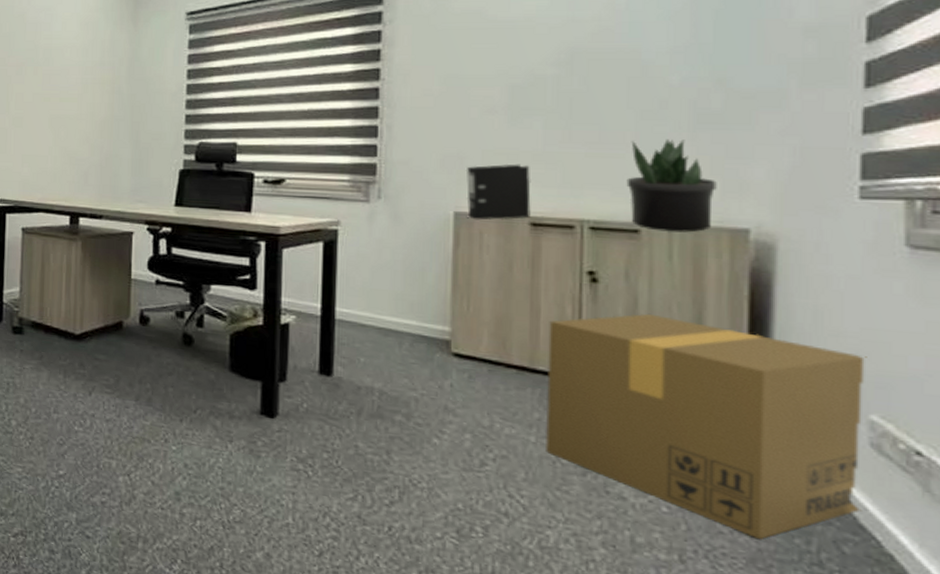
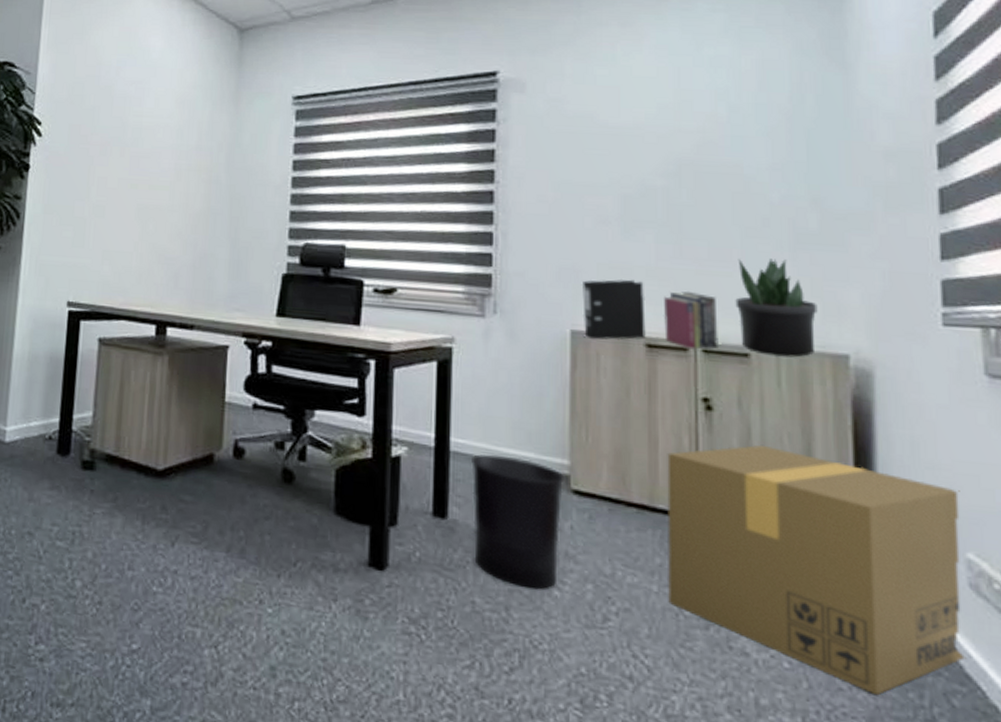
waste bin: none [354,321,447,438] -> present [470,454,566,590]
books: none [549,172,607,227] -> present [663,290,718,350]

